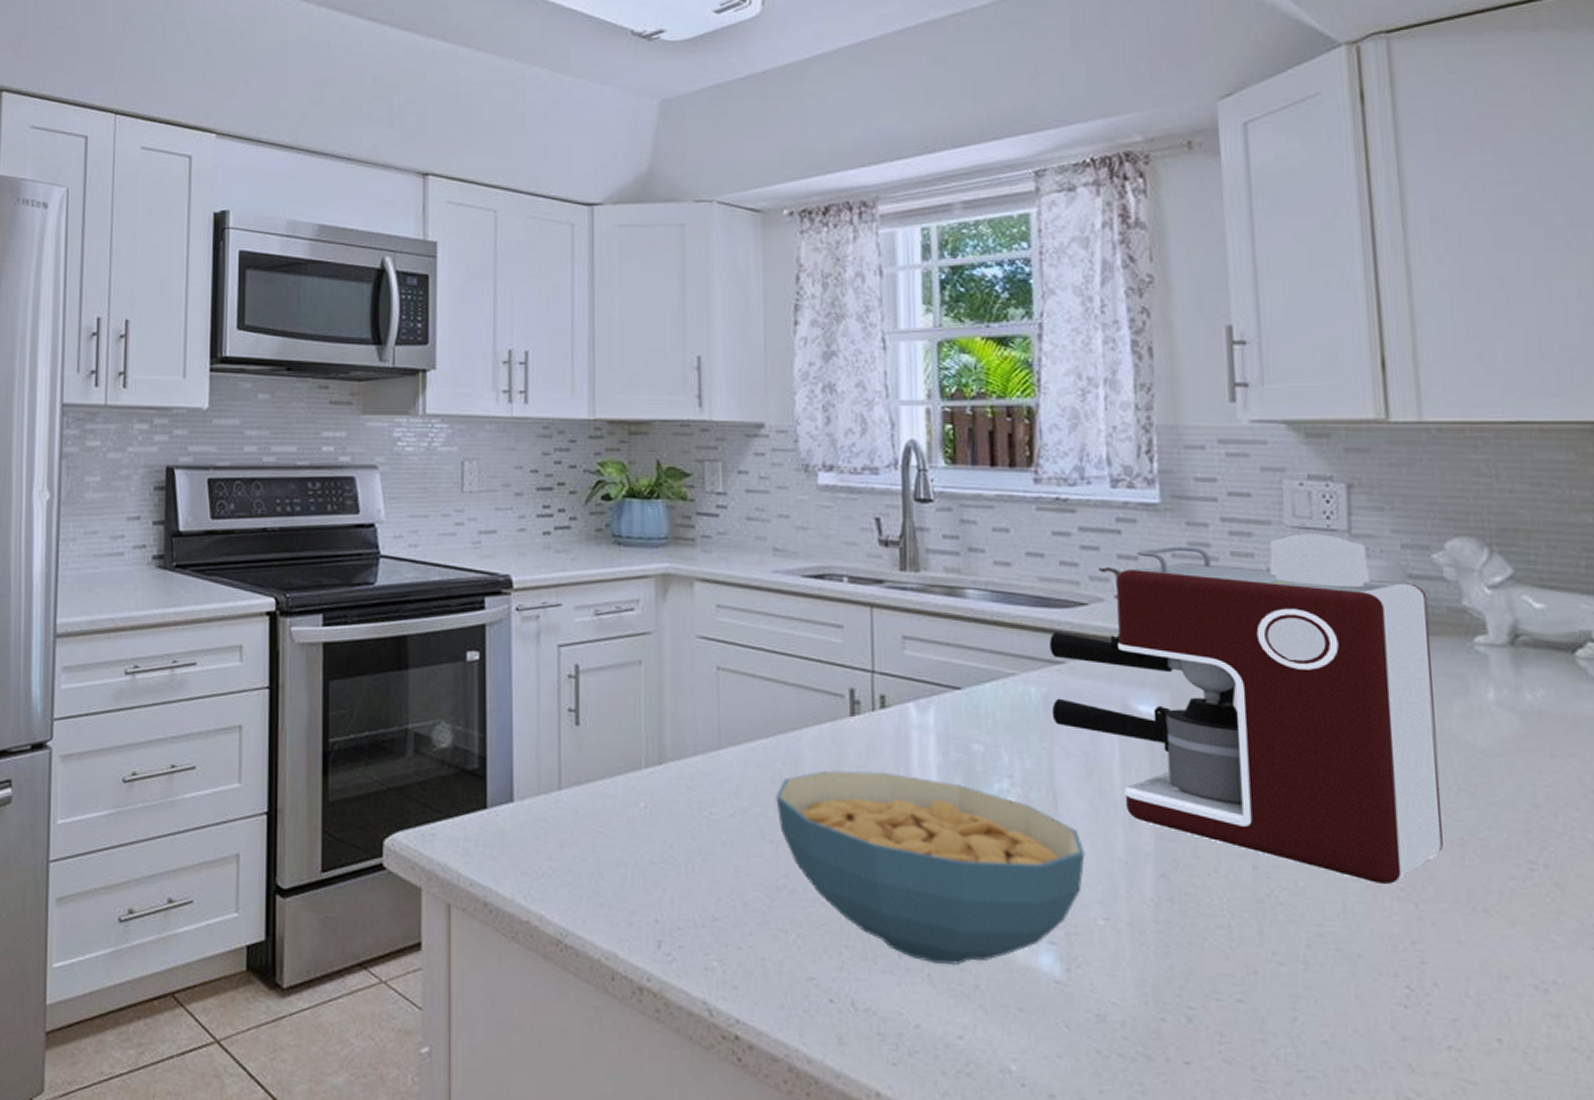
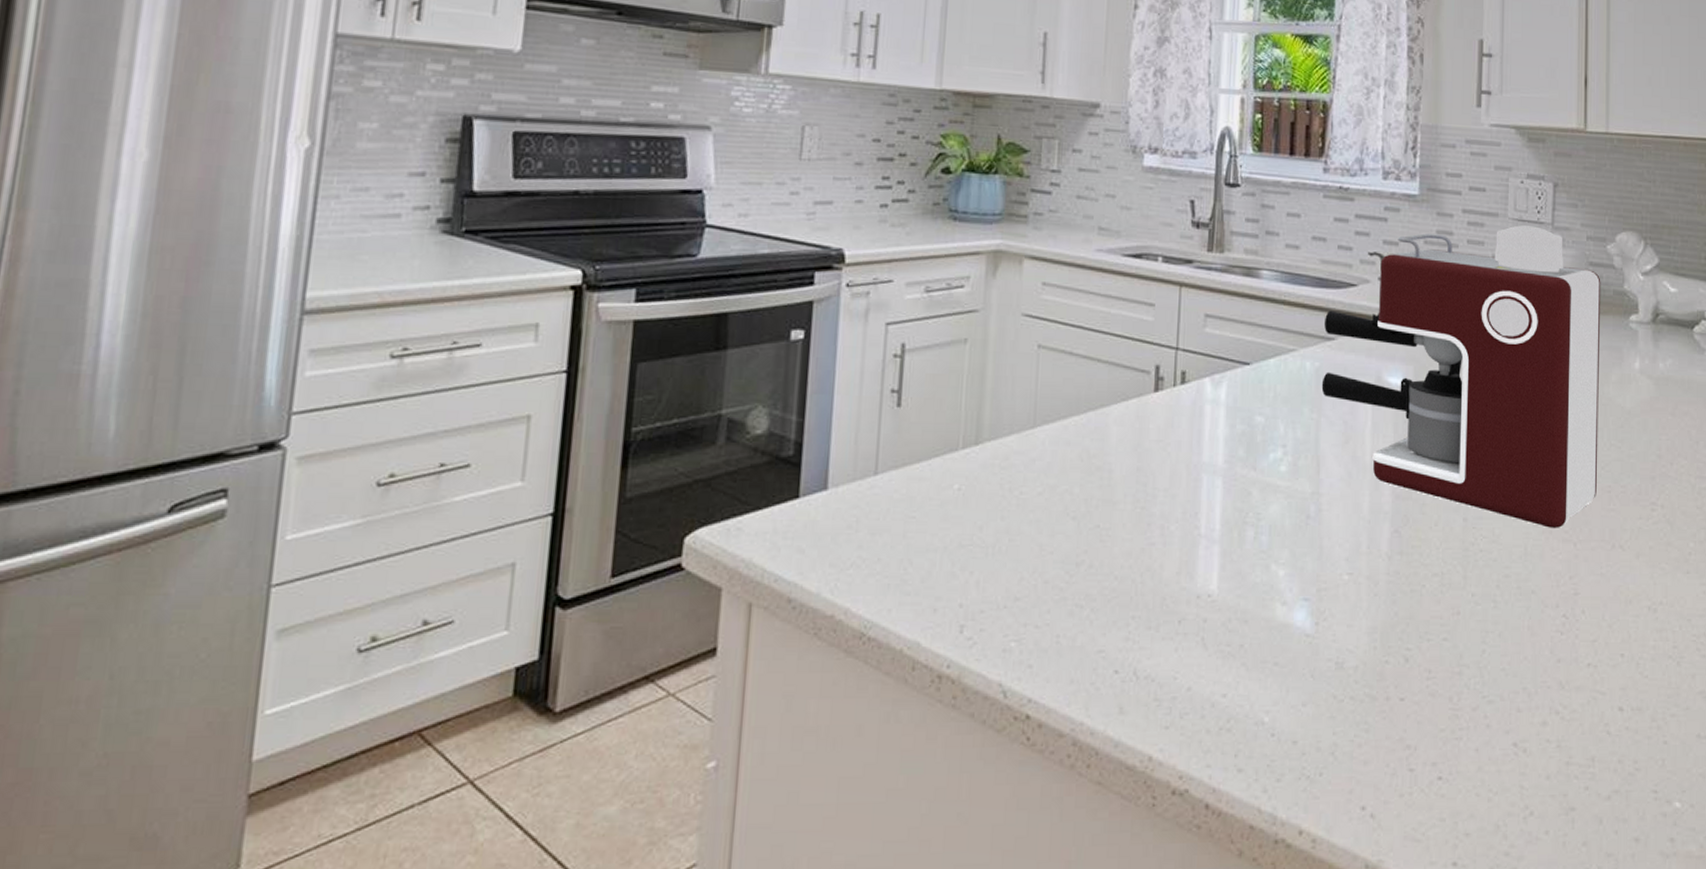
cereal bowl: present [775,770,1085,965] -> none [1081,445,1338,627]

